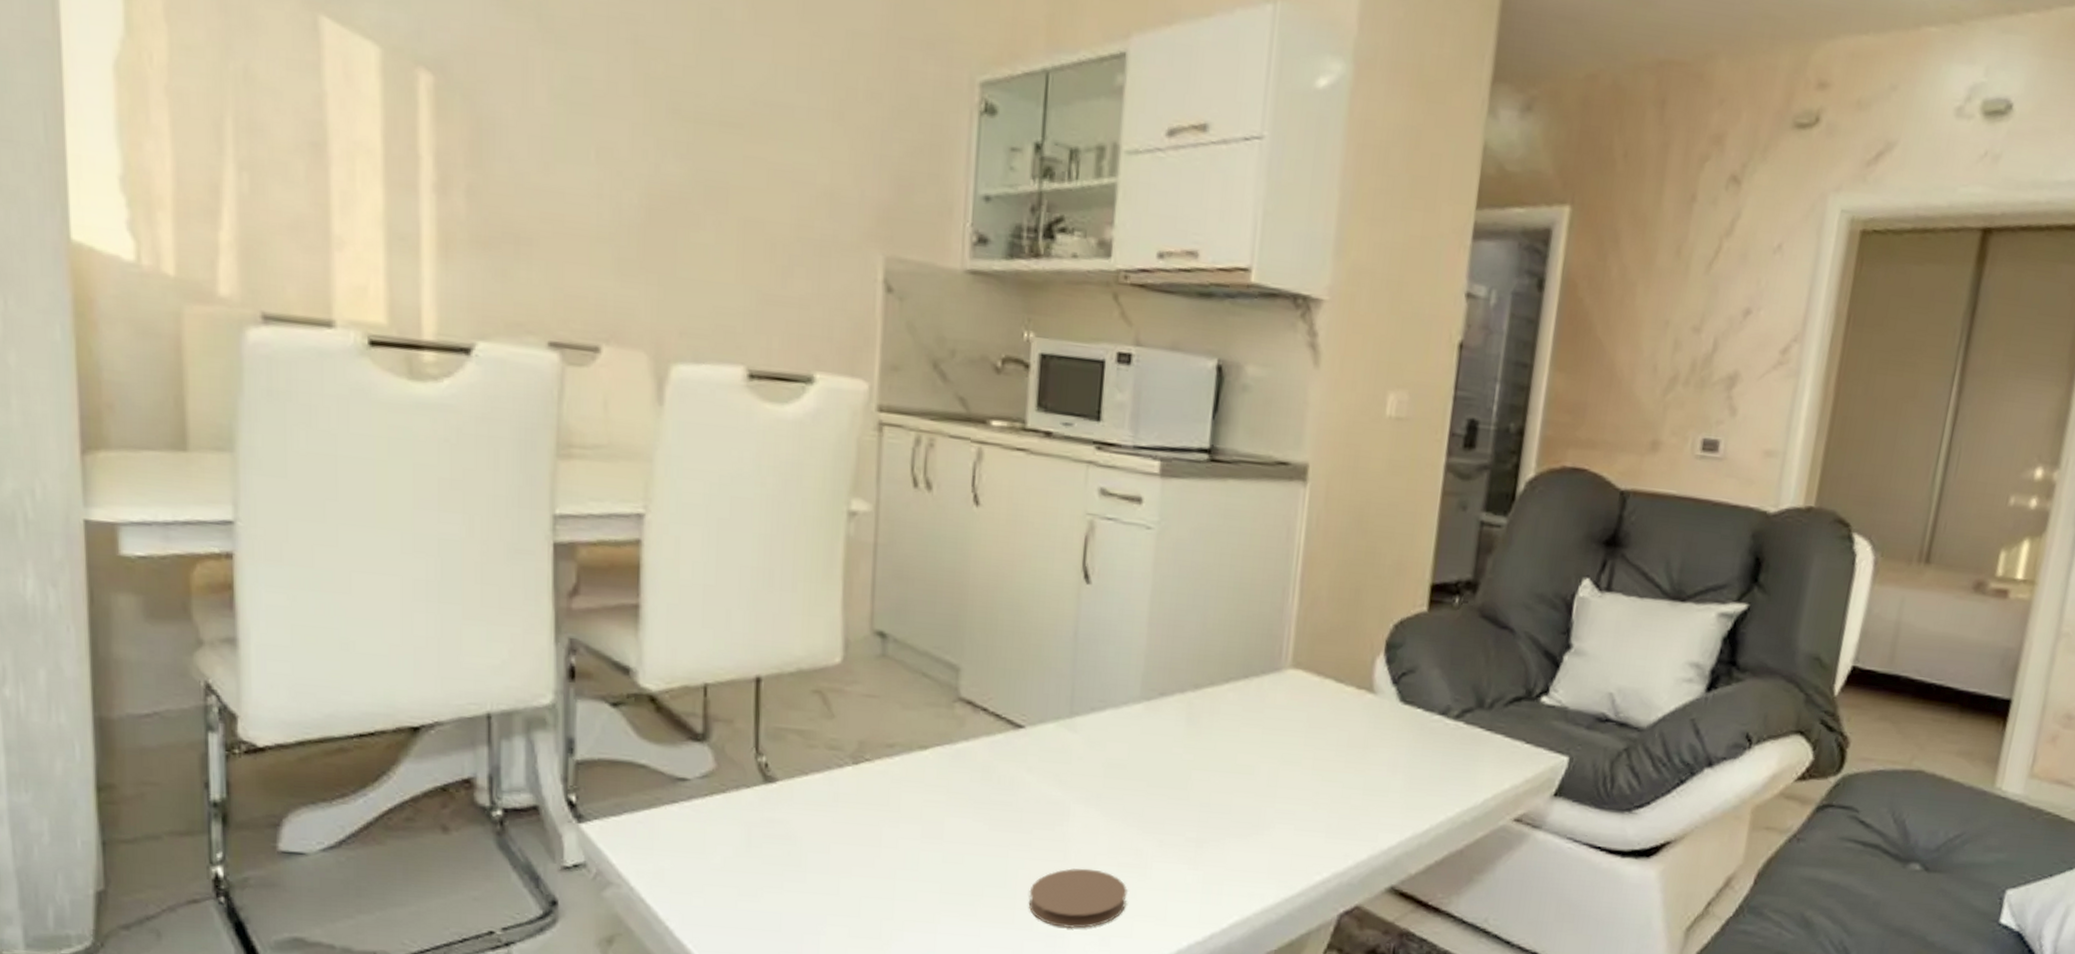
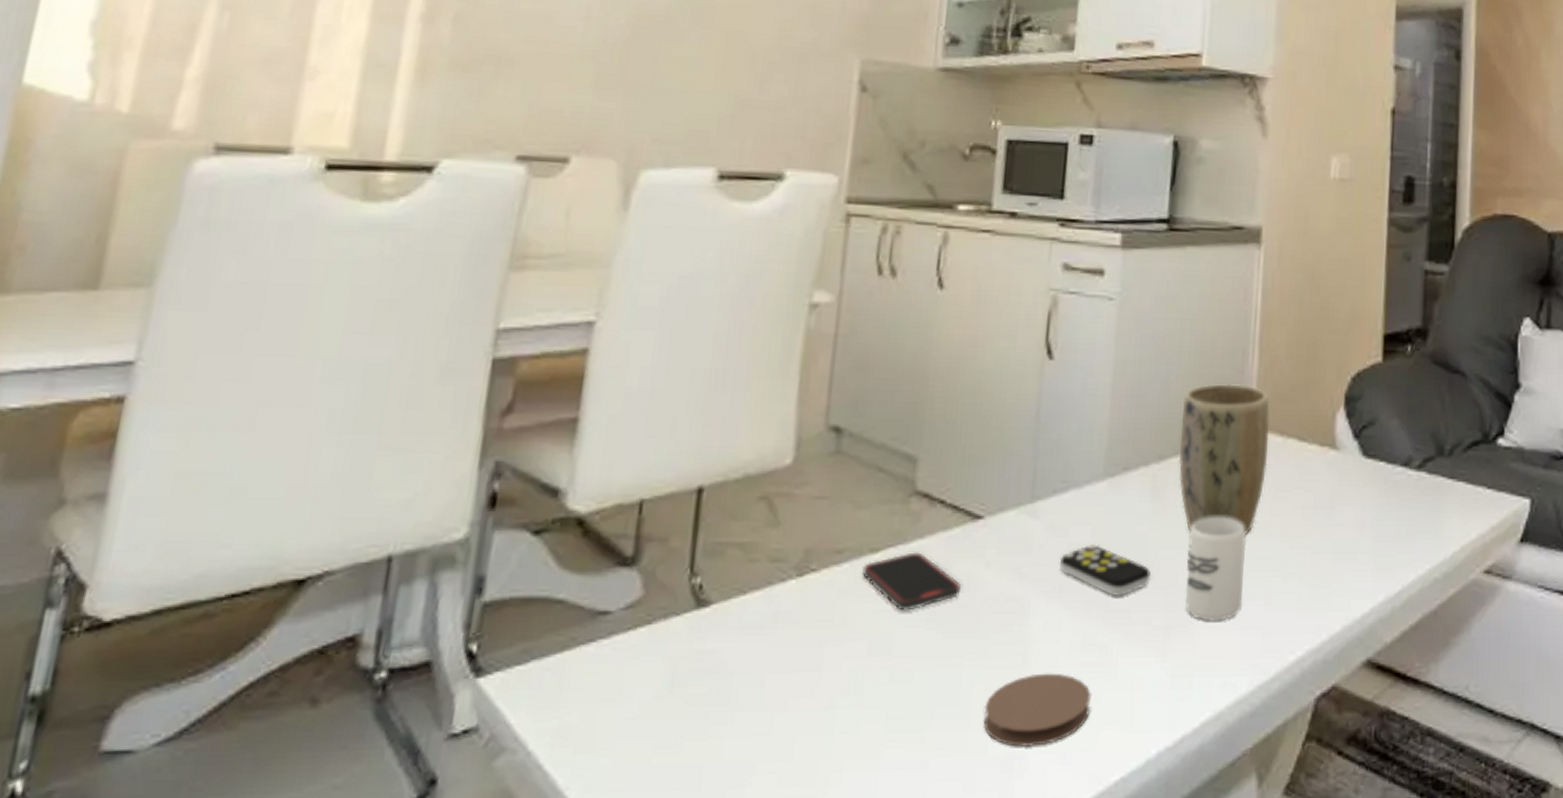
smartphone: none [913,752,1004,804] -> present [862,552,961,611]
remote control: none [1097,759,1185,810] -> present [1059,543,1151,597]
plant pot: none [1214,619,1309,766] -> present [1178,383,1270,536]
cup: none [1217,745,1279,840] -> present [1185,516,1247,621]

